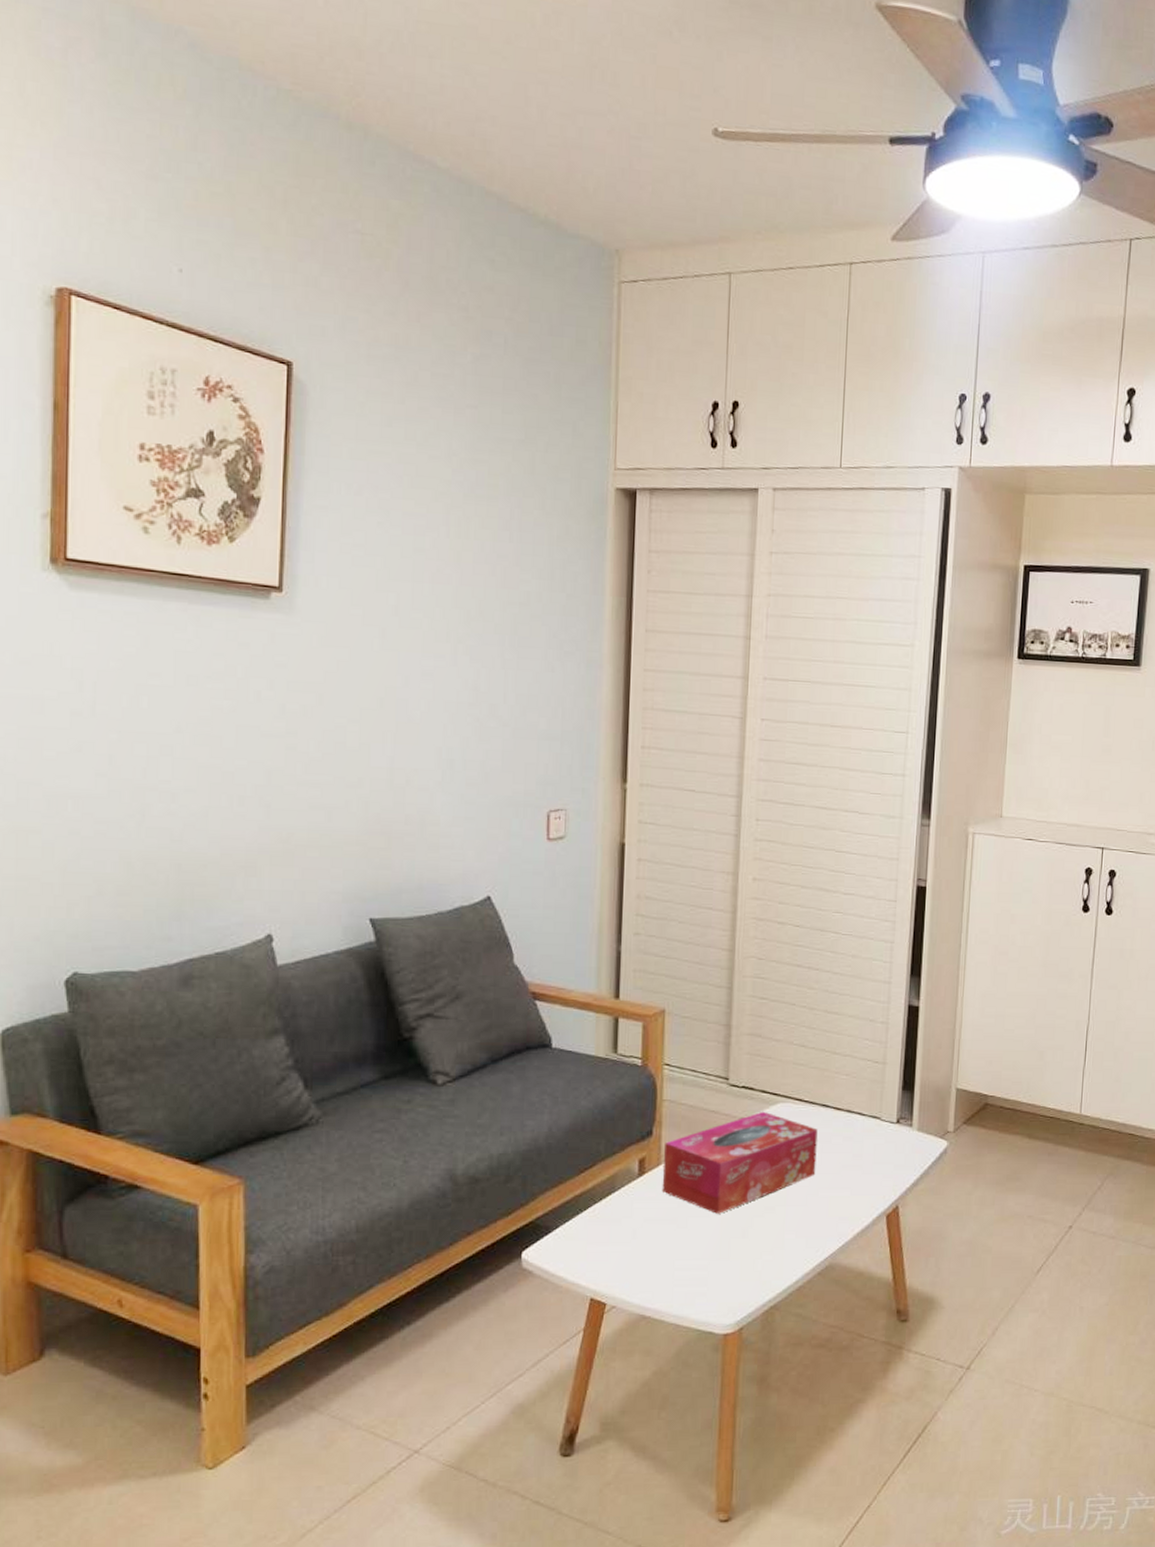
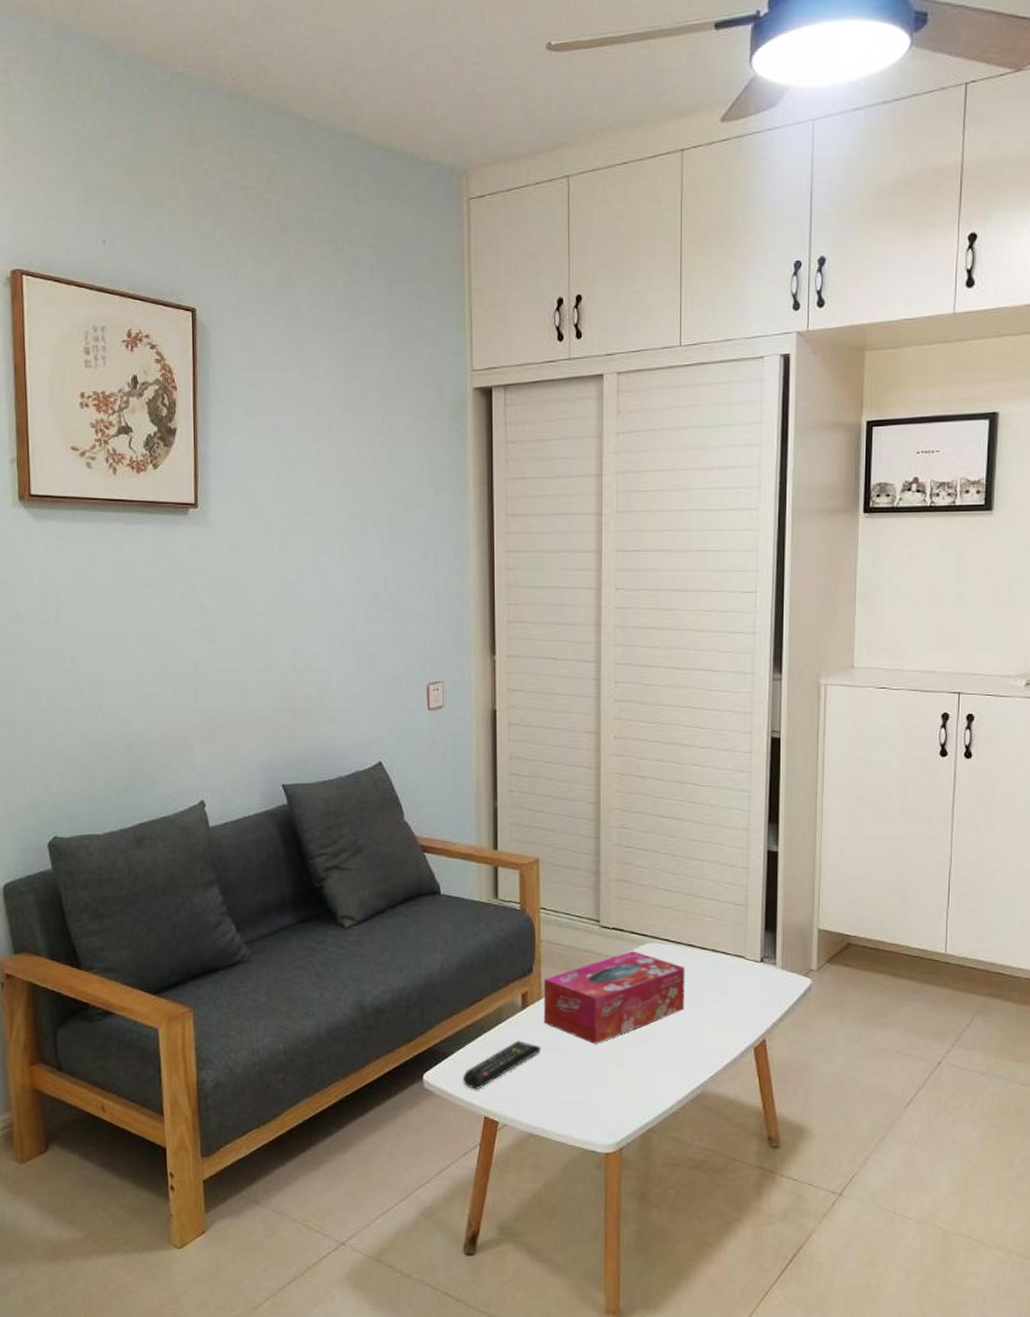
remote control: none [567,1211,658,1267] -> present [462,1040,541,1089]

